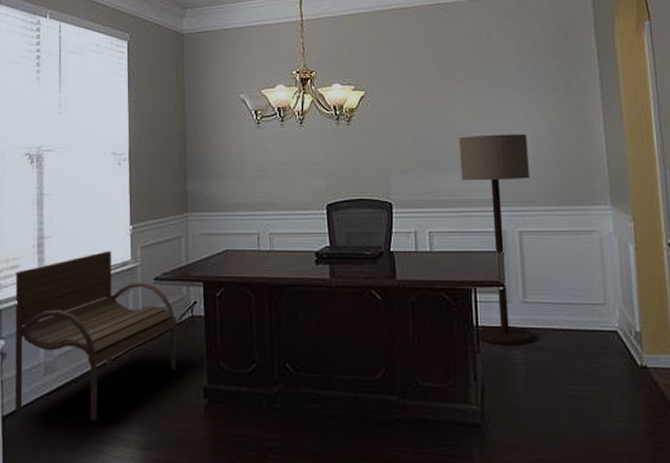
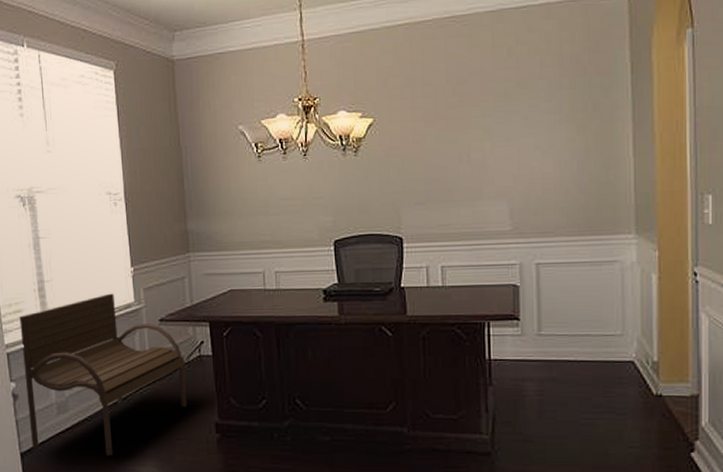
floor lamp: present [459,134,534,345] -> none [475,160,549,377]

